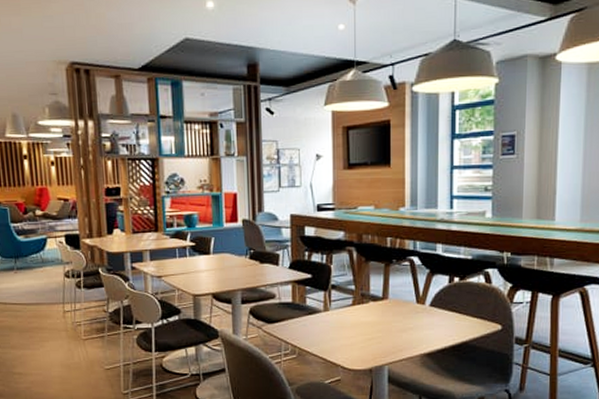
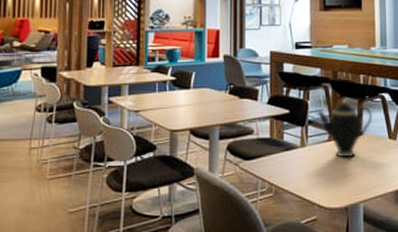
teapot: none [338,263,400,322] -> present [315,99,373,158]

